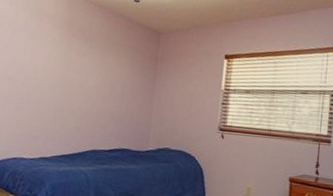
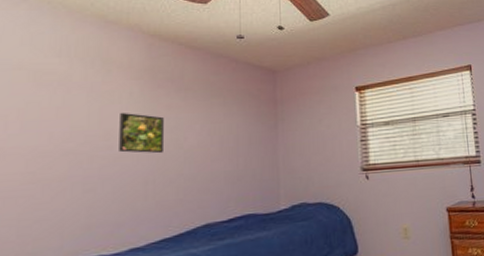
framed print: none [41,52,73,89] -> present [119,112,164,154]

